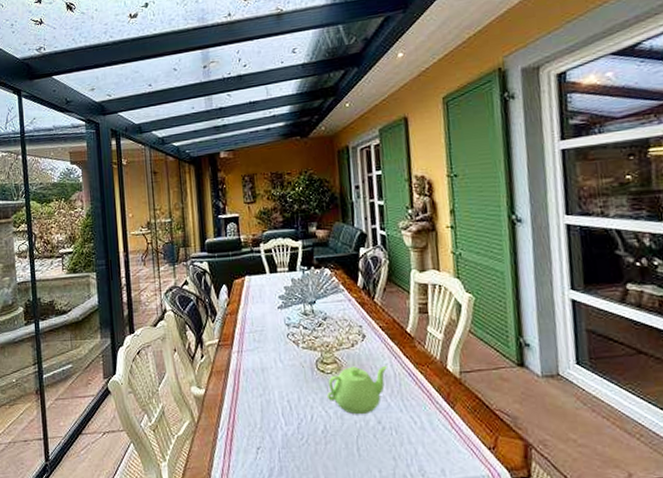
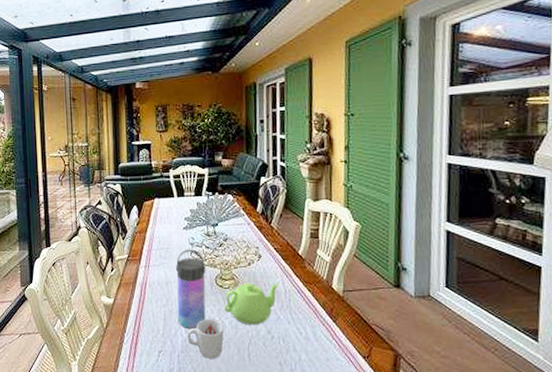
water bottle: none [272,330,308,421] -> present [176,249,206,329]
cup: none [287,409,329,455] -> present [187,319,224,359]

